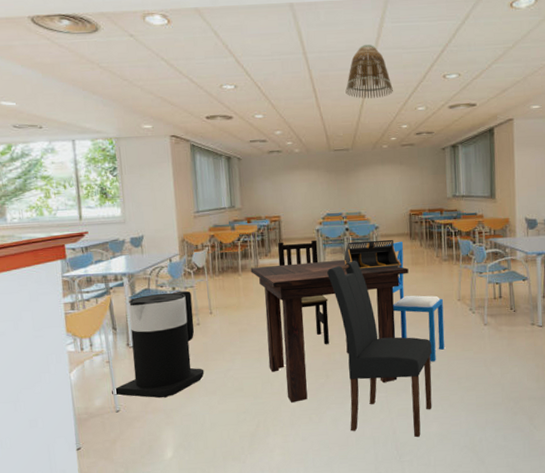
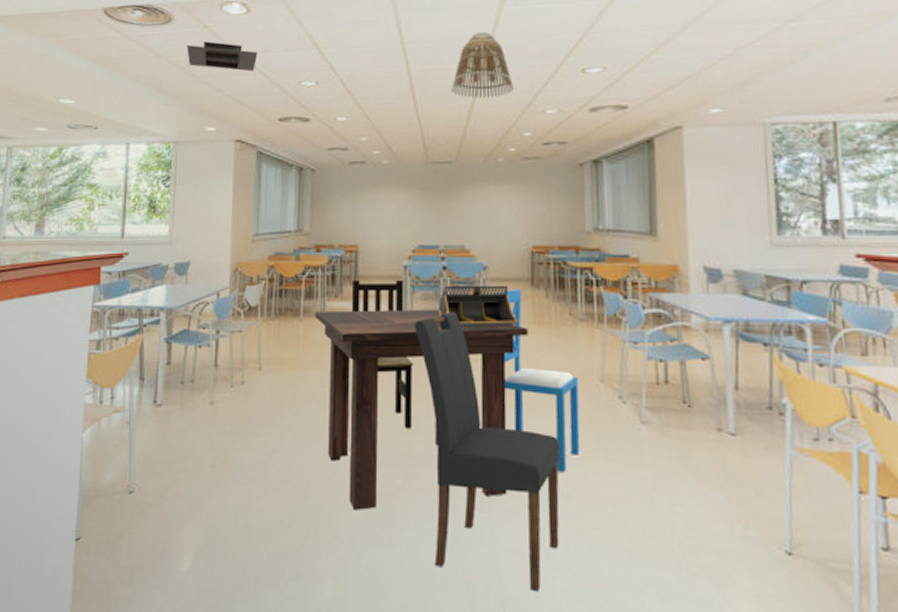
trash can: present [112,290,205,398] -> none [128,335,244,481]
ceiling vent: none [116,49,182,77] -> present [187,41,258,72]

